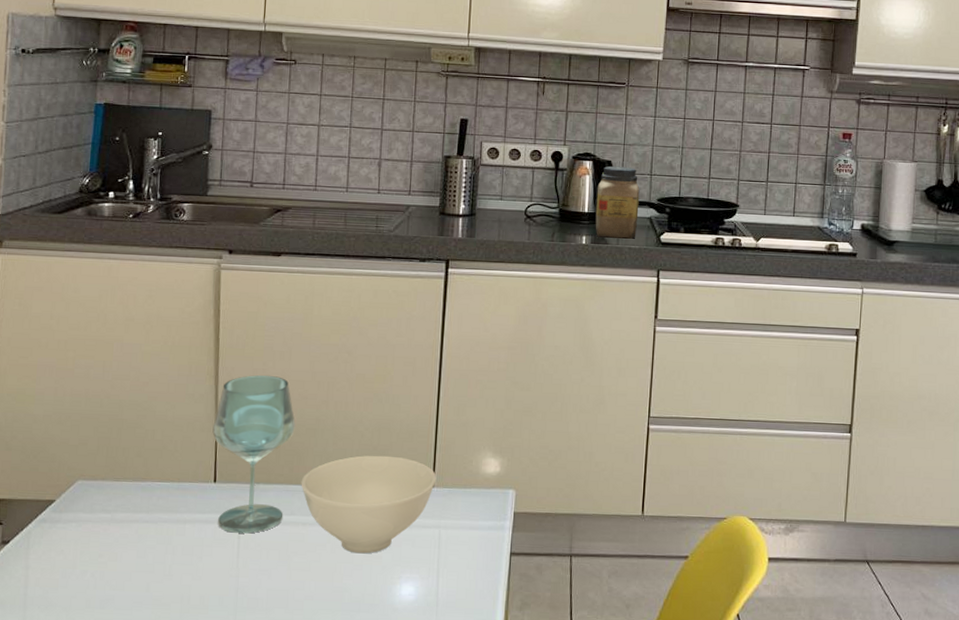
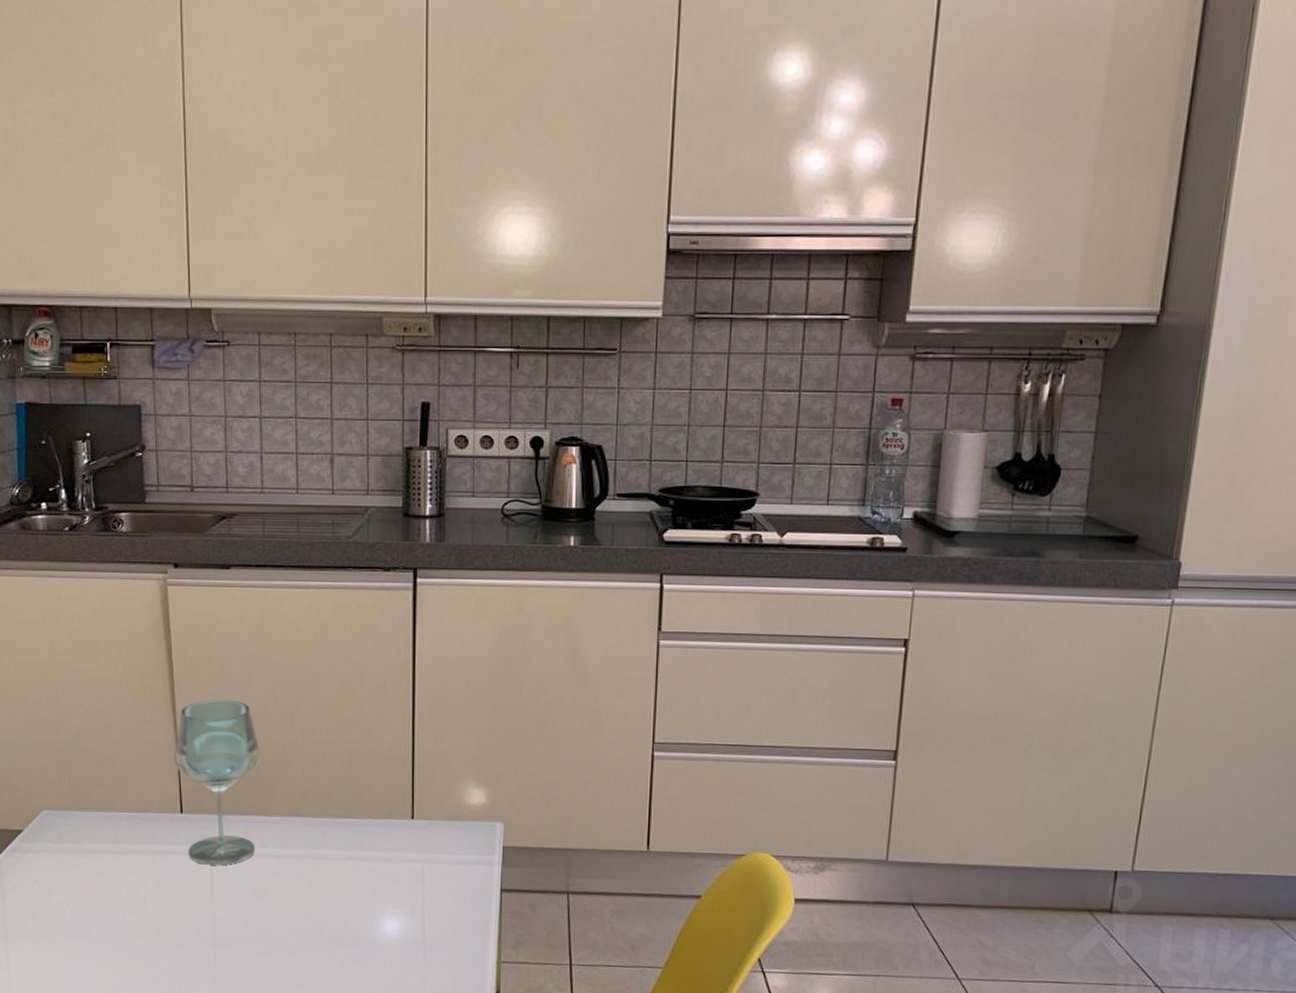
bowl: present [301,455,437,554] -> none [271,785,416,888]
jar: present [595,166,640,239] -> none [584,451,637,539]

